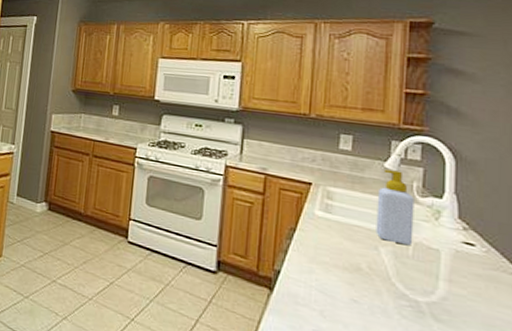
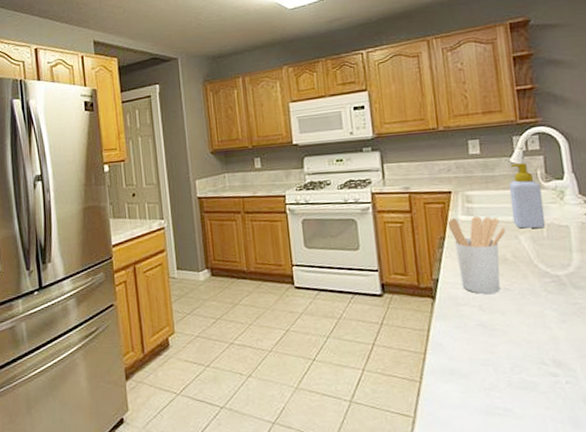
utensil holder: none [301,210,365,302] -> present [447,216,506,294]

